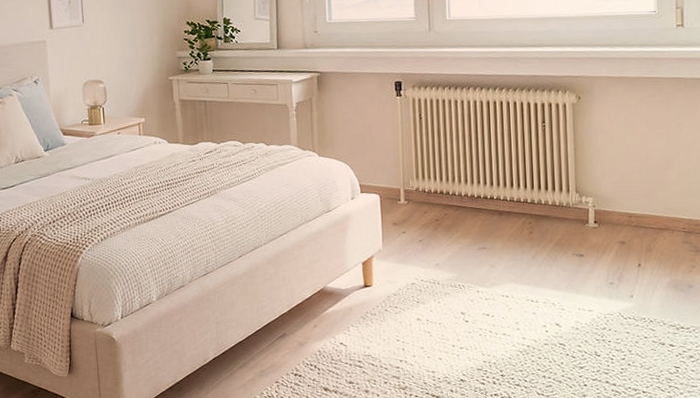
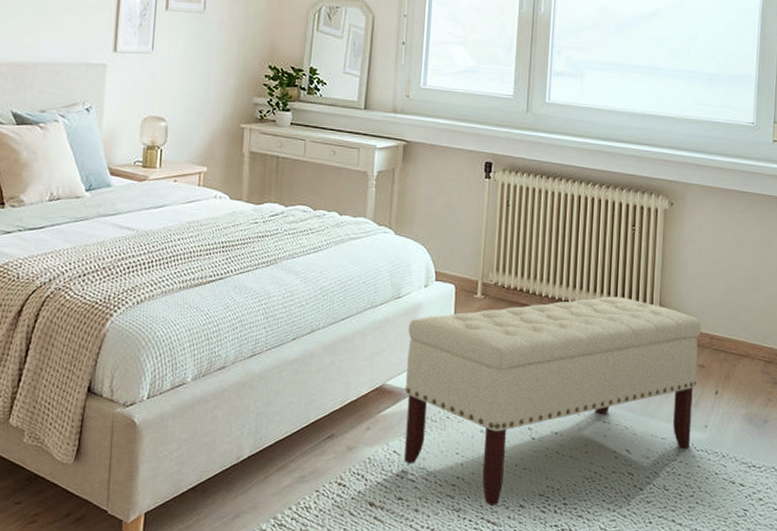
bench: none [340,188,619,383] -> present [404,296,702,507]

